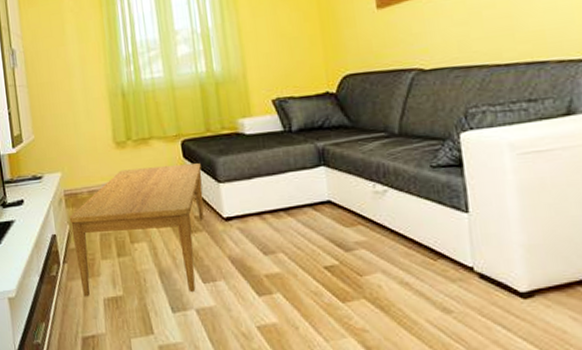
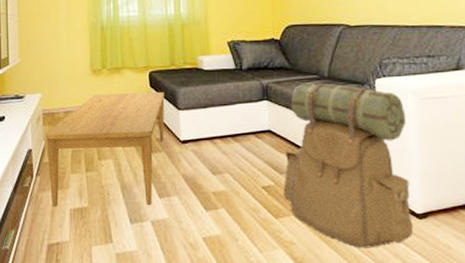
backpack: none [349,141,517,335] -> present [283,82,414,248]

